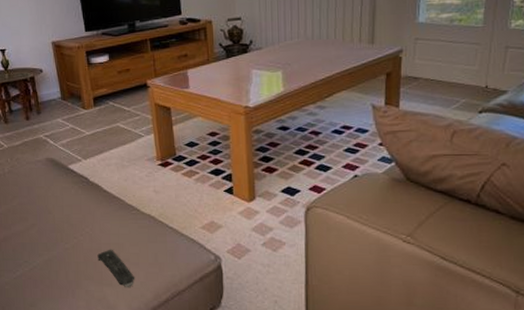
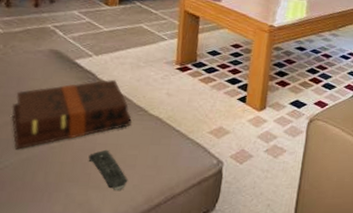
hardback book: none [28,181,128,252] -> present [11,79,133,150]

